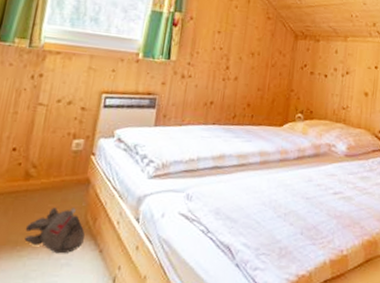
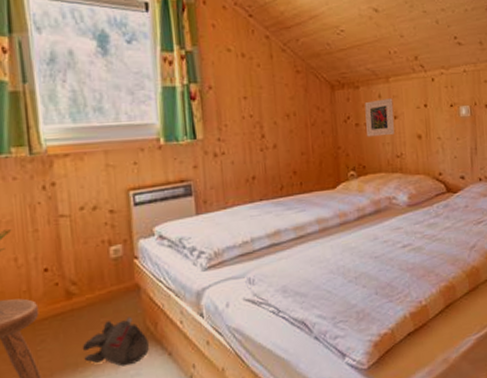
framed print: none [318,54,348,88] -> present [364,98,394,137]

